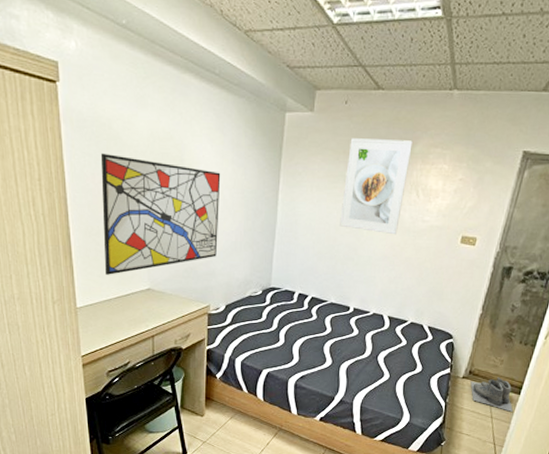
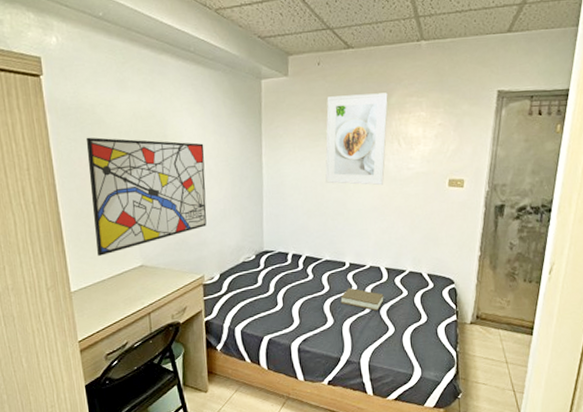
book: none [340,332,383,357] -> present [340,287,384,312]
boots: present [470,377,514,412] -> none [479,319,529,355]

